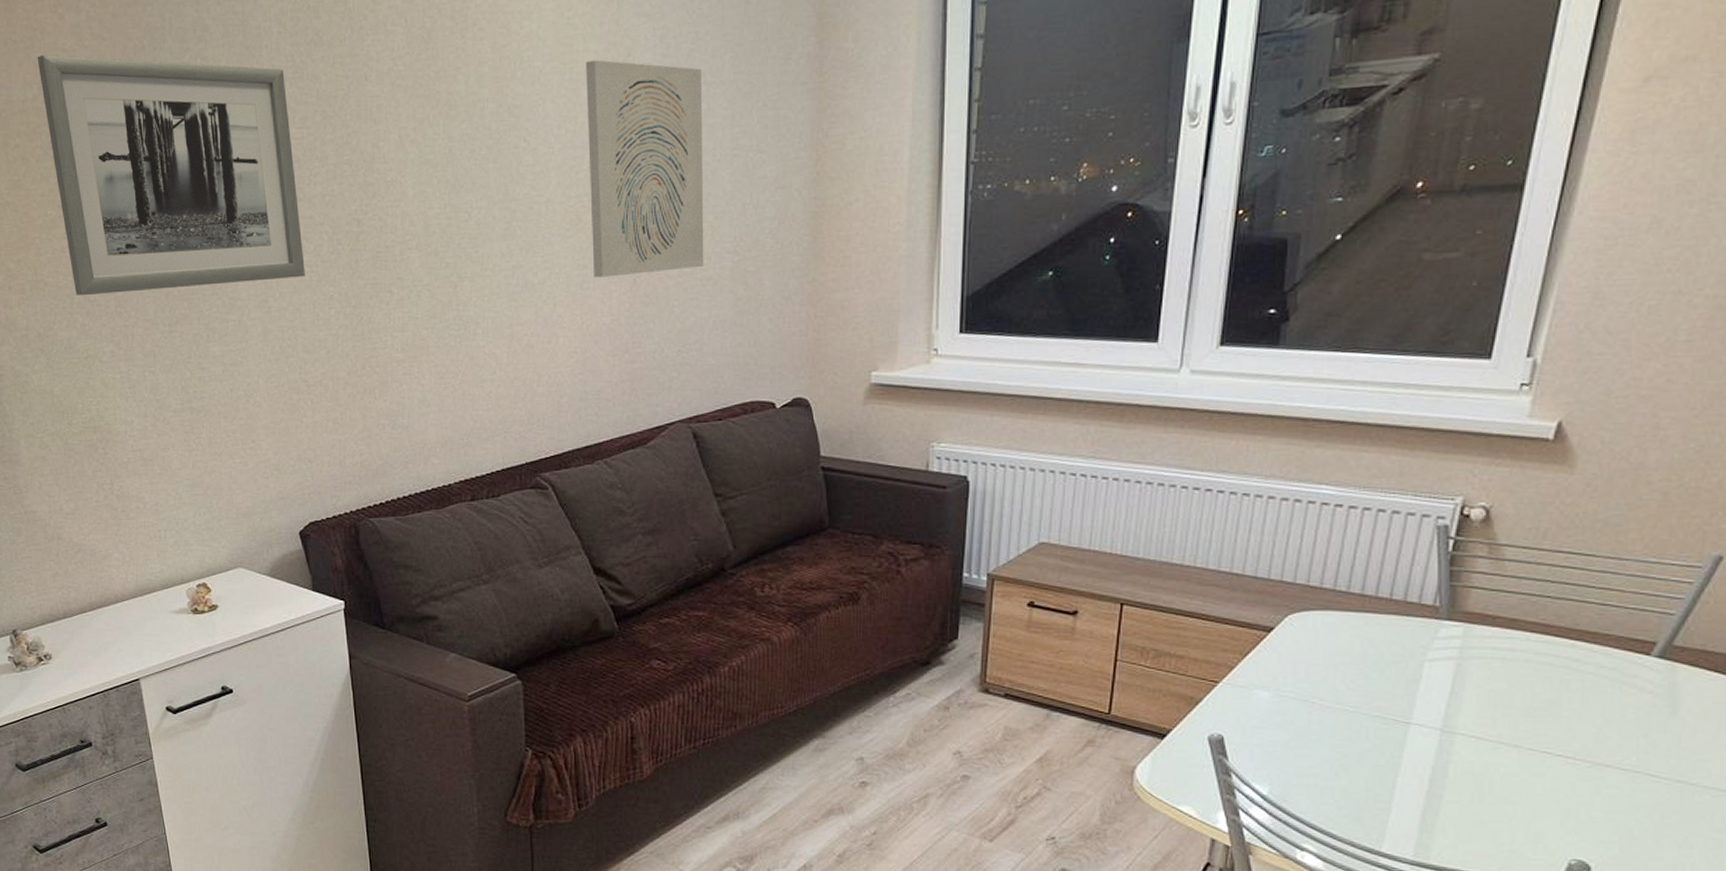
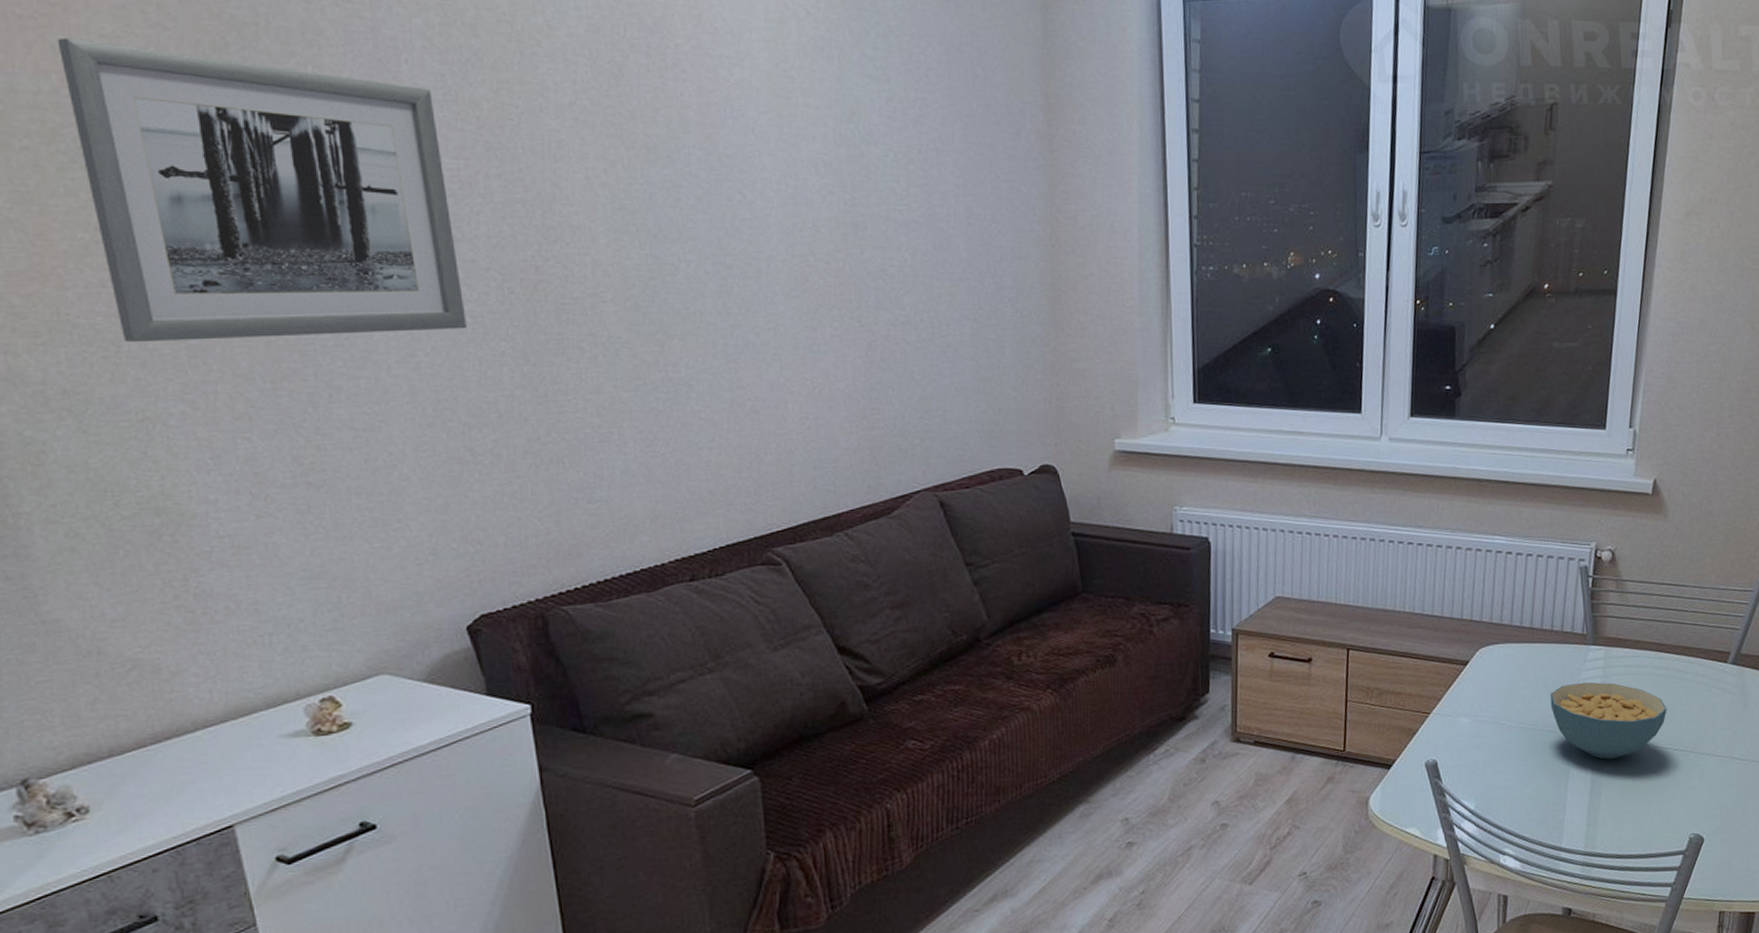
wall art: present [586,60,704,278] -> none [806,116,943,340]
cereal bowl: none [1381,663,1550,757] -> present [1550,681,1667,759]

